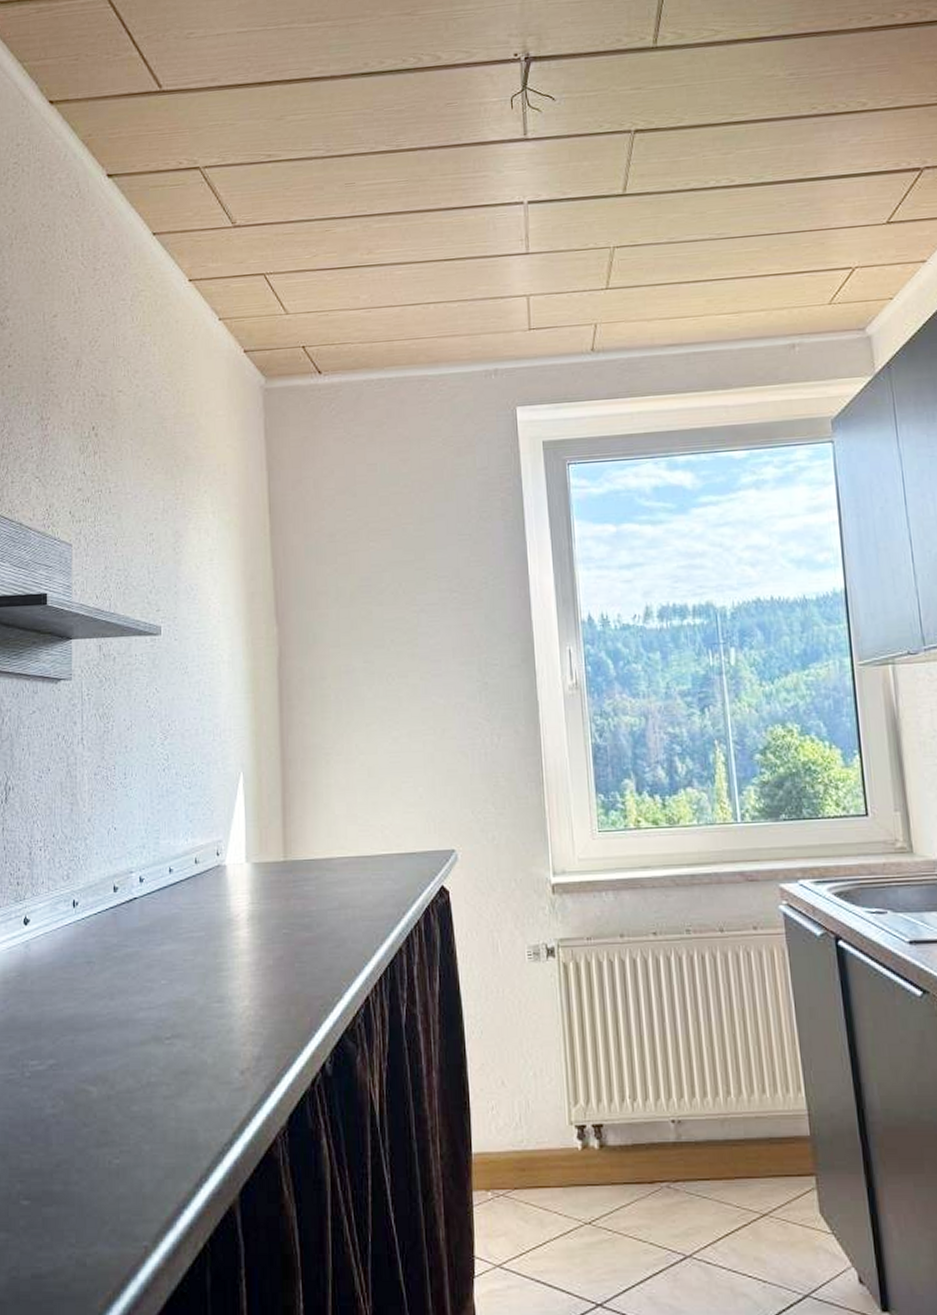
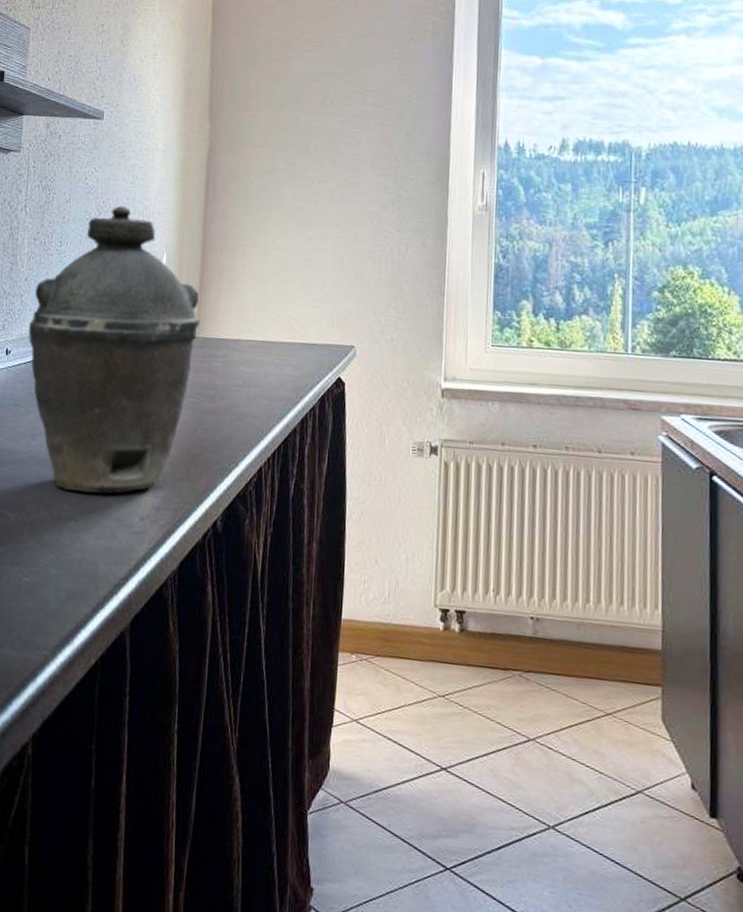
kettle: none [96,726,287,1053] -> present [28,205,201,495]

